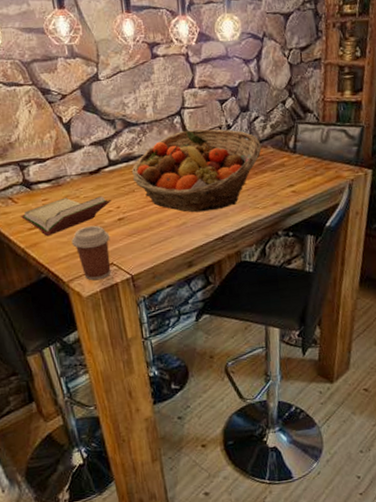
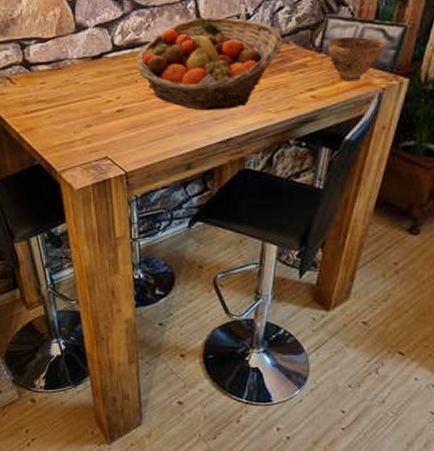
book: present [20,196,111,237] -> none [17,82,112,123]
coffee cup: present [71,225,111,281] -> none [67,115,107,174]
bowl: none [300,138,348,176] -> present [327,36,385,82]

